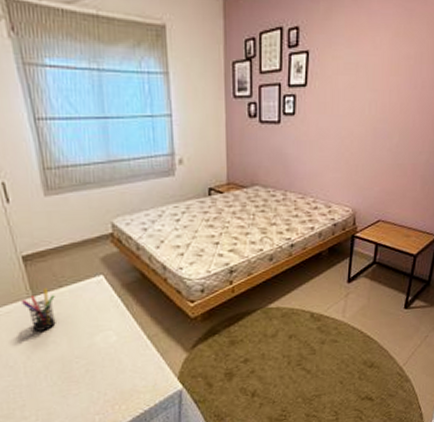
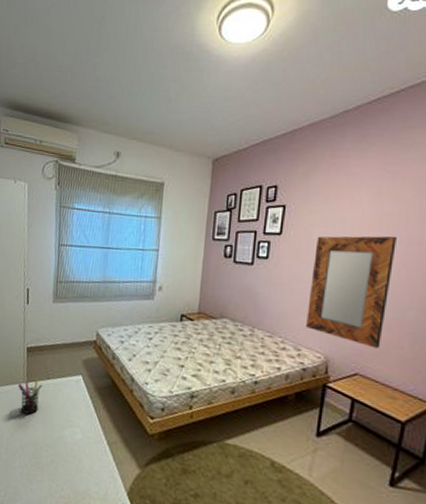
home mirror: none [335,80,412,194] -> present [306,236,397,349]

